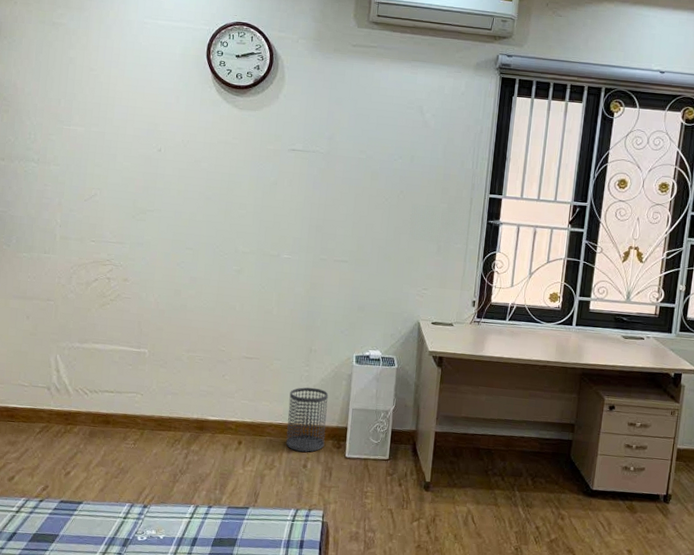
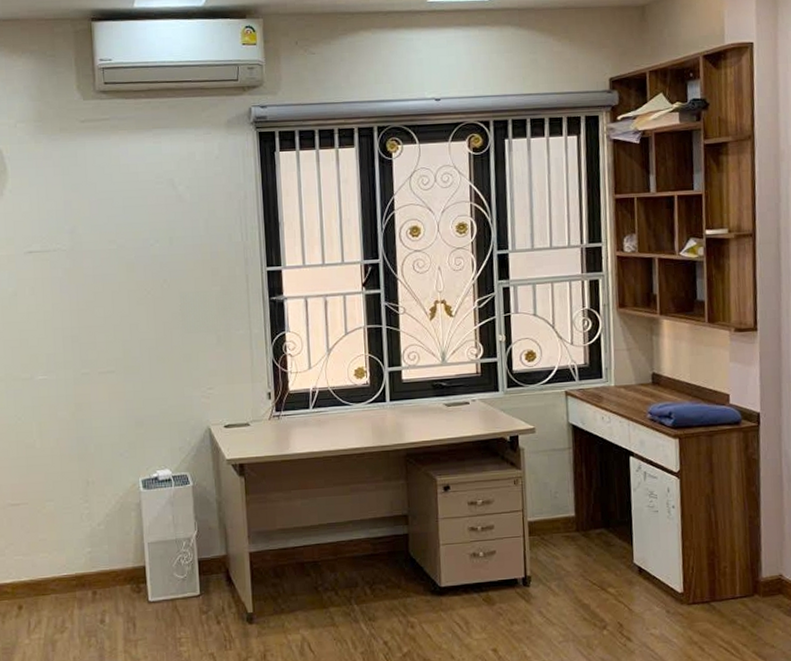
wastebasket: present [286,387,329,452] -> none [70,526,122,605]

